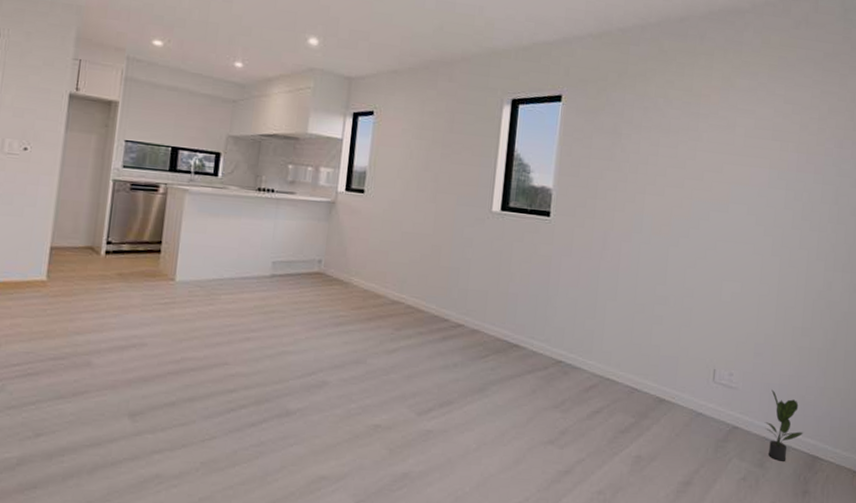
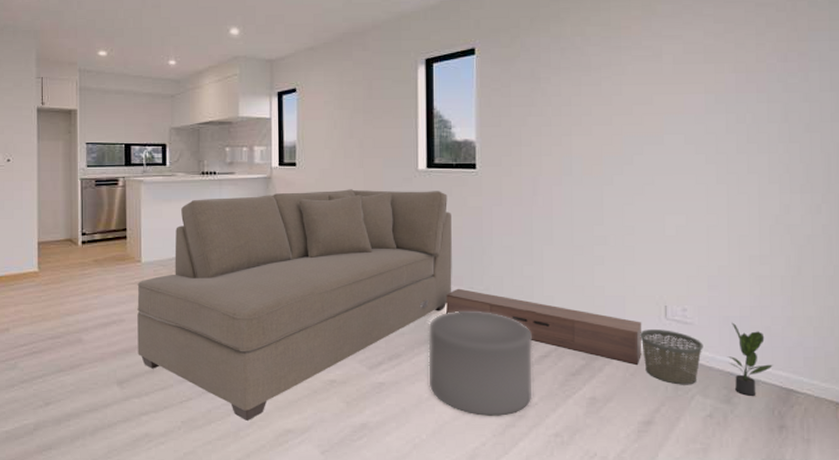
sofa: none [158,217,521,465] -> present [137,189,452,421]
pouf: none [477,360,587,472] -> present [427,310,534,417]
tv stand: none [504,337,692,425] -> present [446,288,642,365]
basket: none [688,391,745,448] -> present [640,329,703,385]

